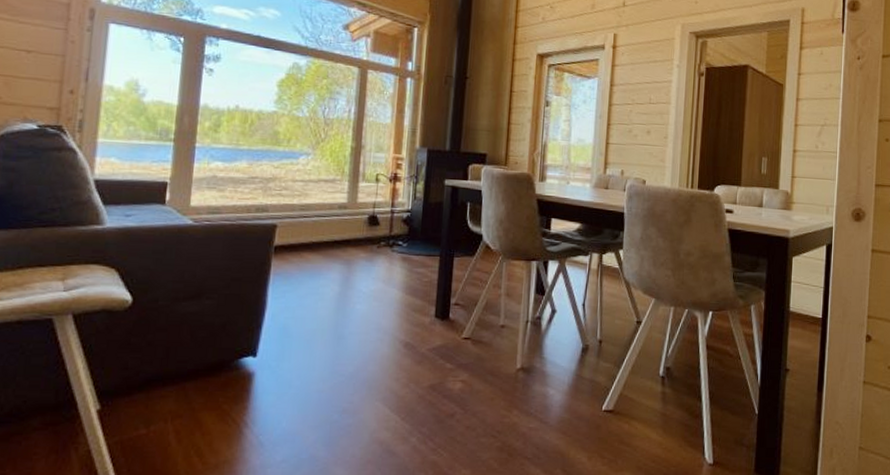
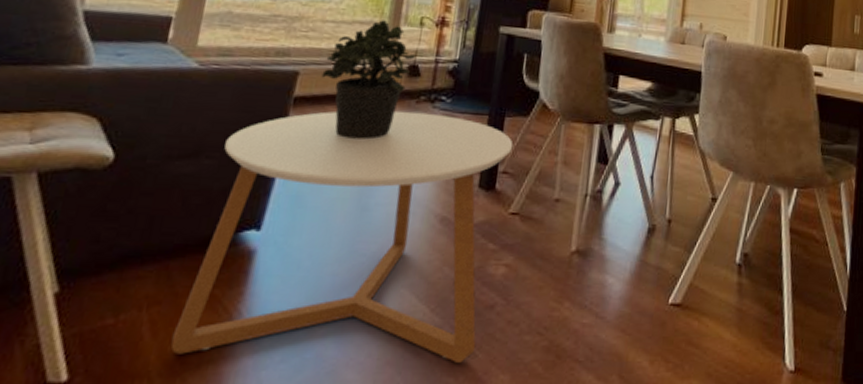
coffee table: none [193,255,463,460] -> present [170,111,514,363]
potted plant: none [296,178,374,280] -> present [321,20,415,140]

